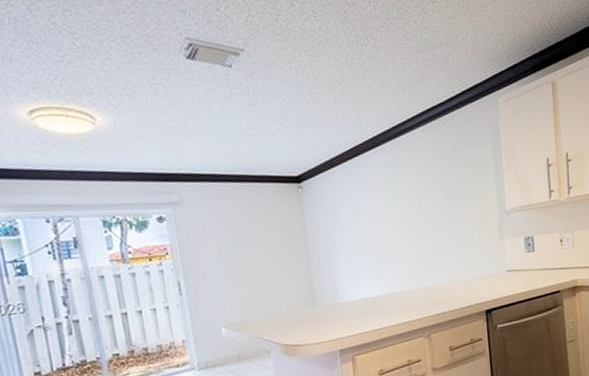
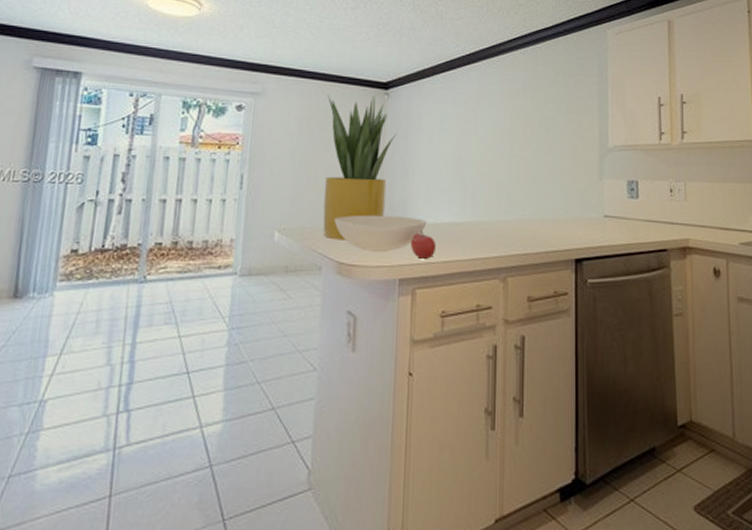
planter: none [244,190,318,327] -> present [322,94,397,240]
bowl: none [273,296,356,332] -> present [334,214,427,251]
fruit: none [344,307,367,331] -> present [410,230,436,260]

